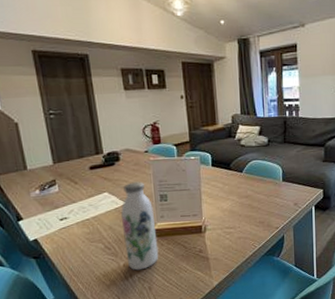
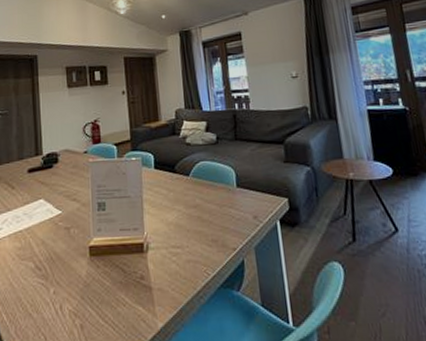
water bottle: present [121,181,159,271] -> none [55,185,94,300]

